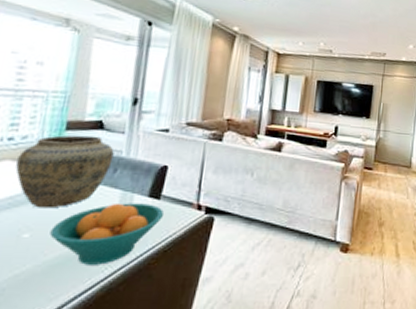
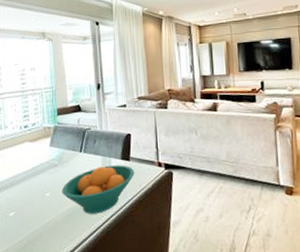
vase: present [15,135,115,209] -> none [33,117,92,174]

